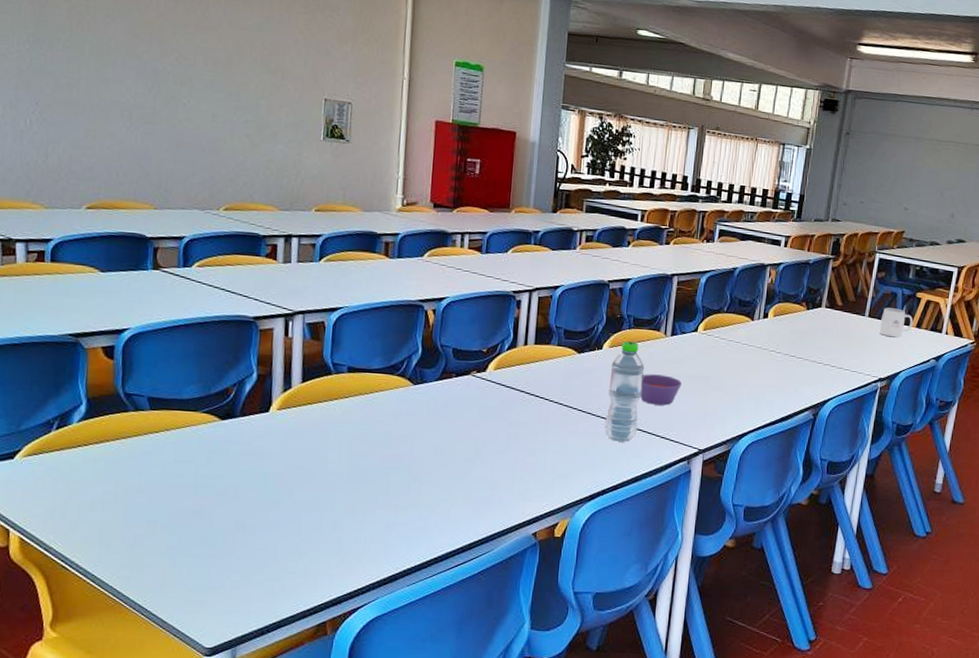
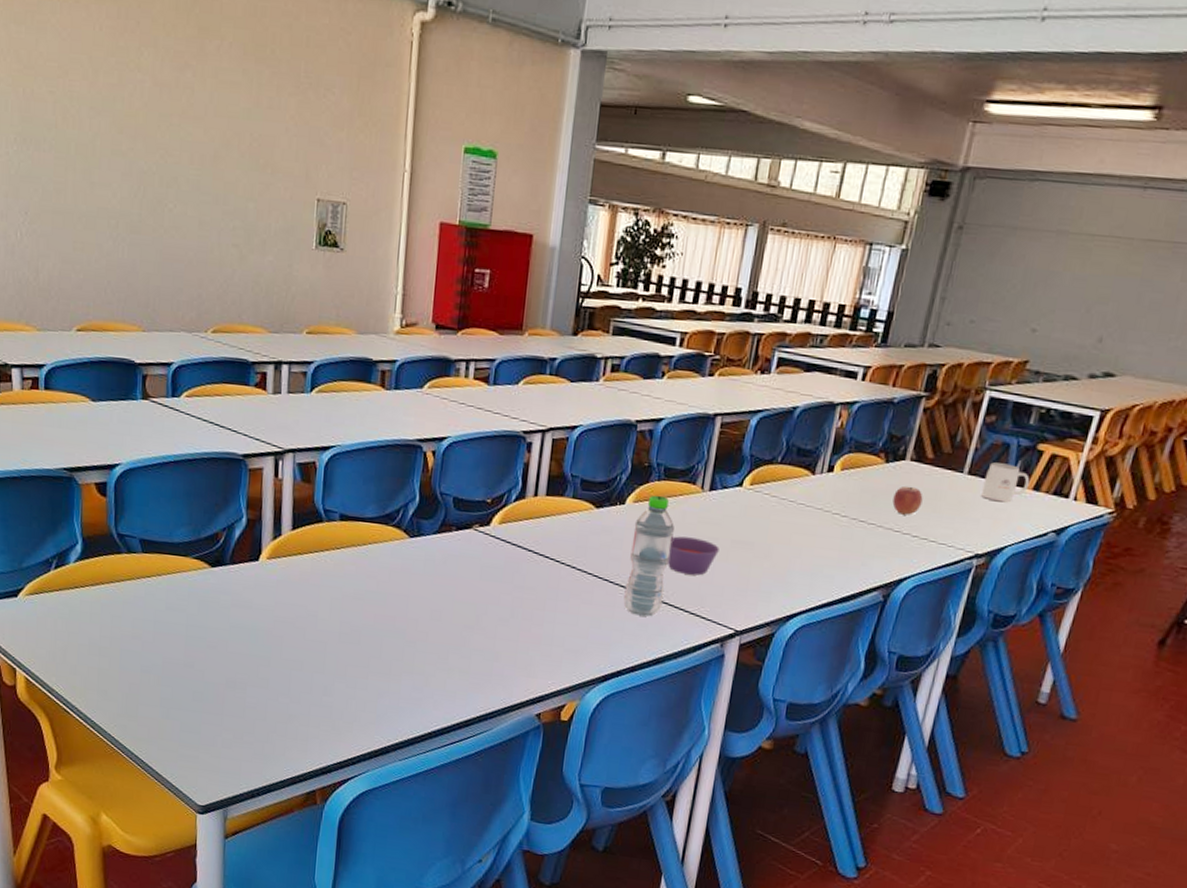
apple: none [814,327,837,350] -> present [892,485,923,515]

